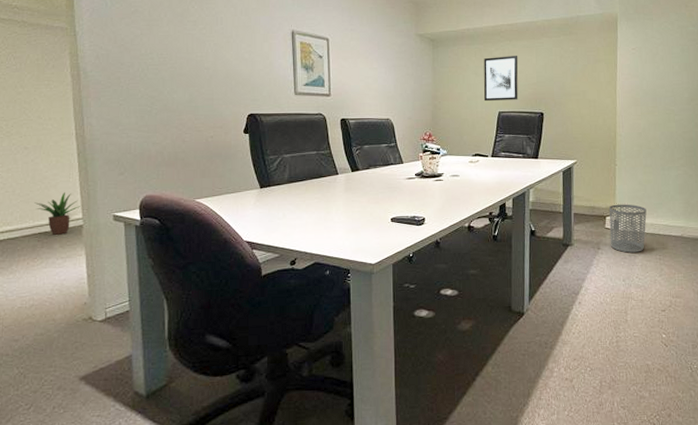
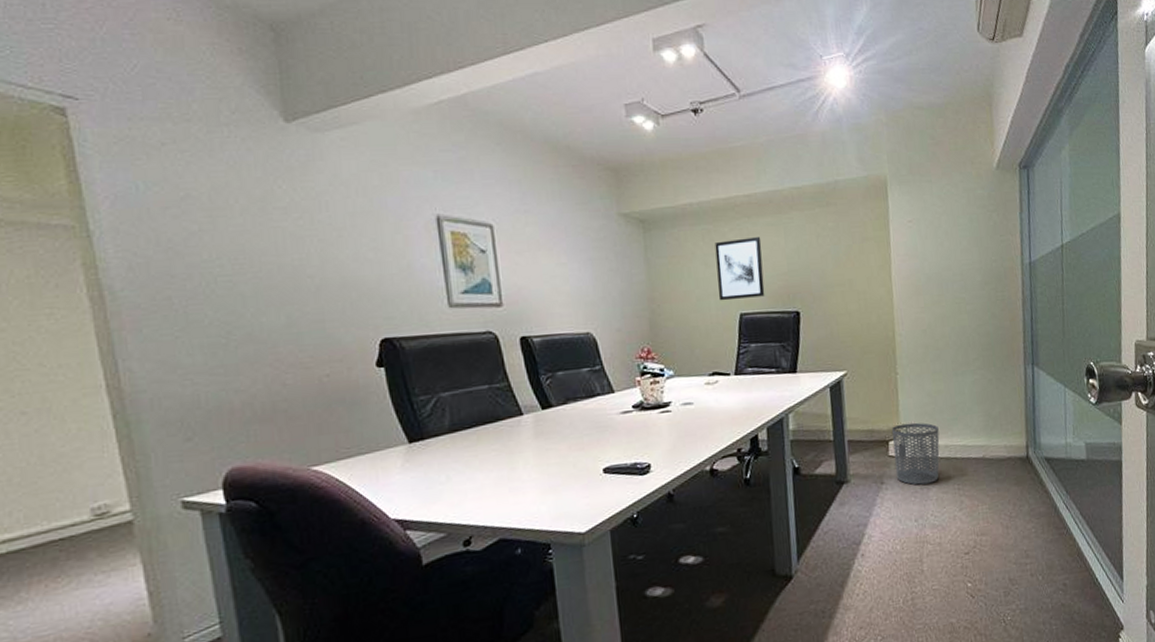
potted plant: present [34,192,83,235] -> none [47,474,130,539]

